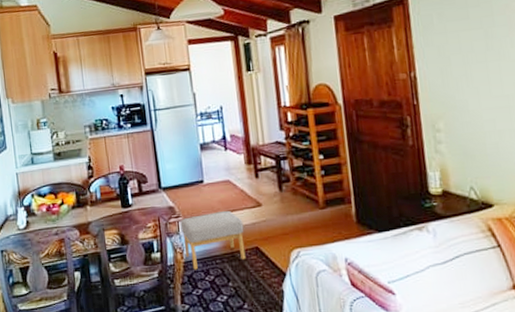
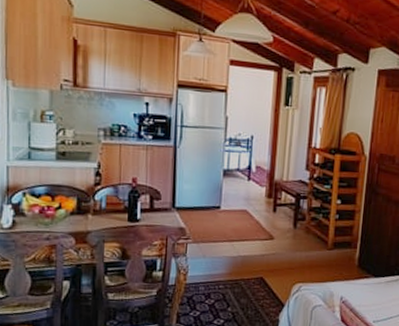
footstool: present [180,211,246,270] -> none [188,239,253,292]

